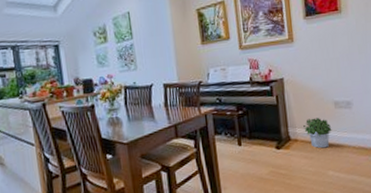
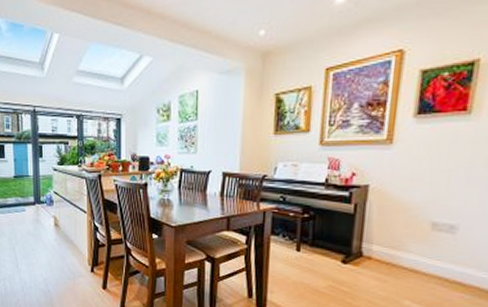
potted plant: present [303,117,332,149] -> none [383,236,421,274]

